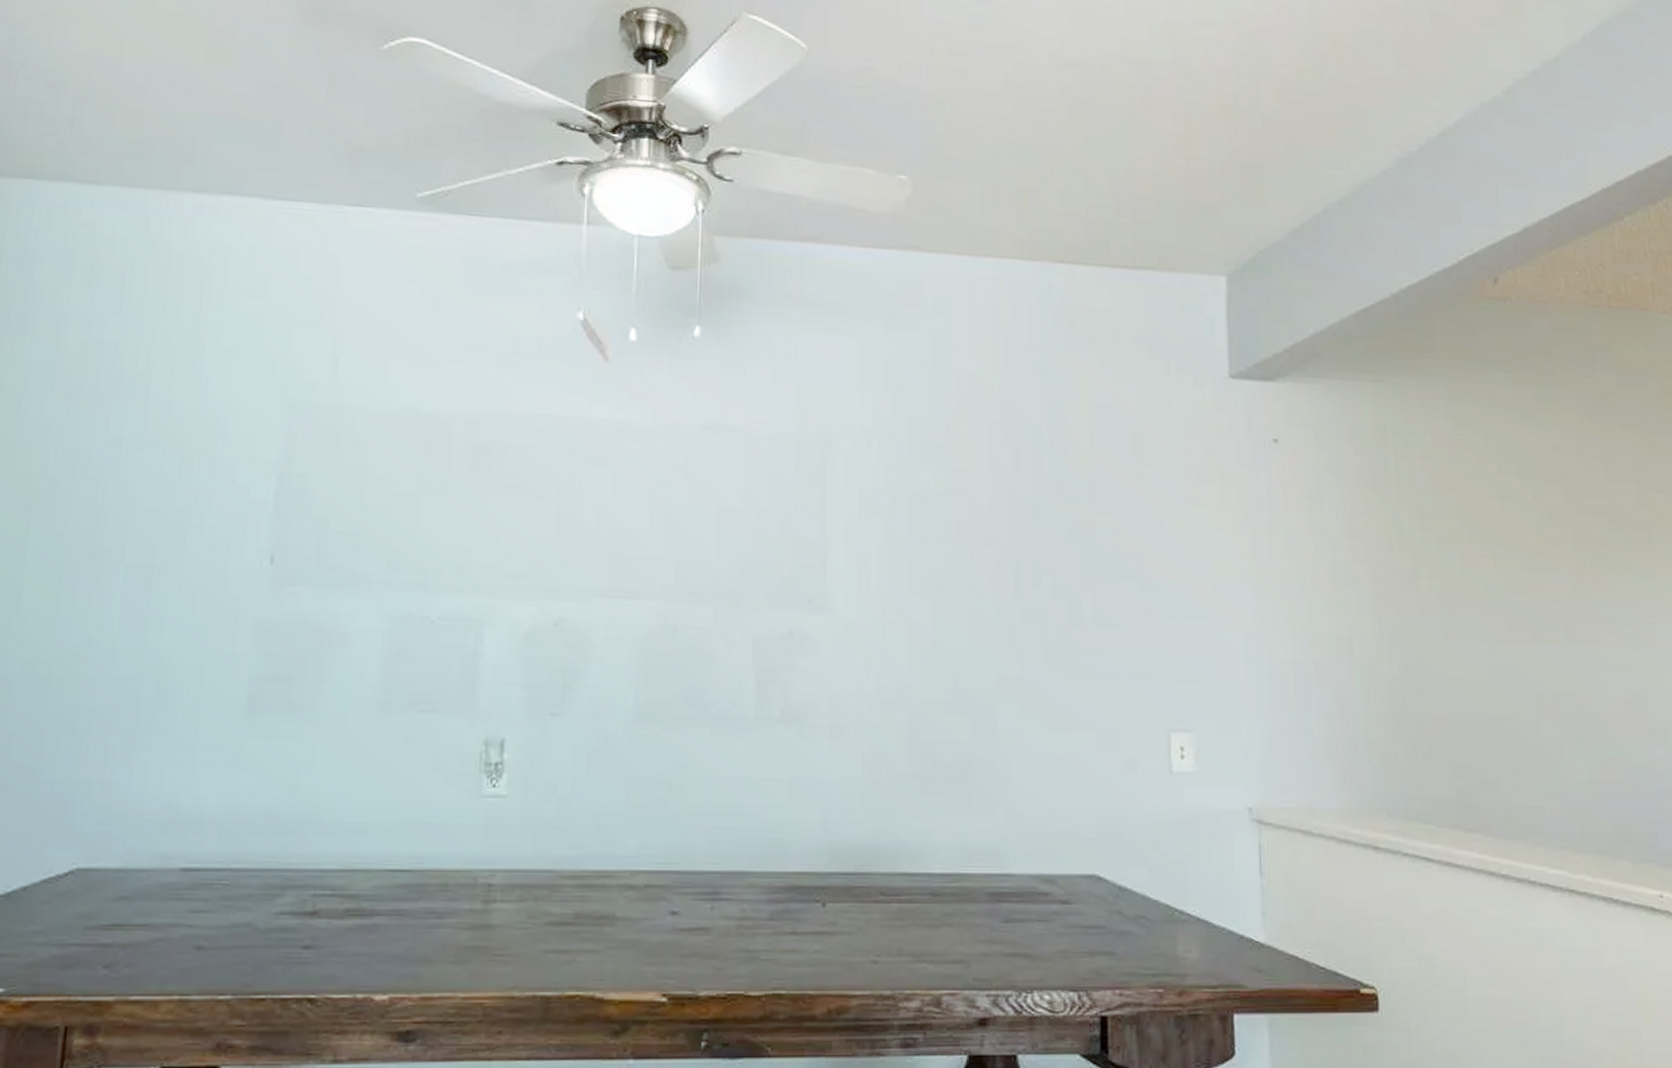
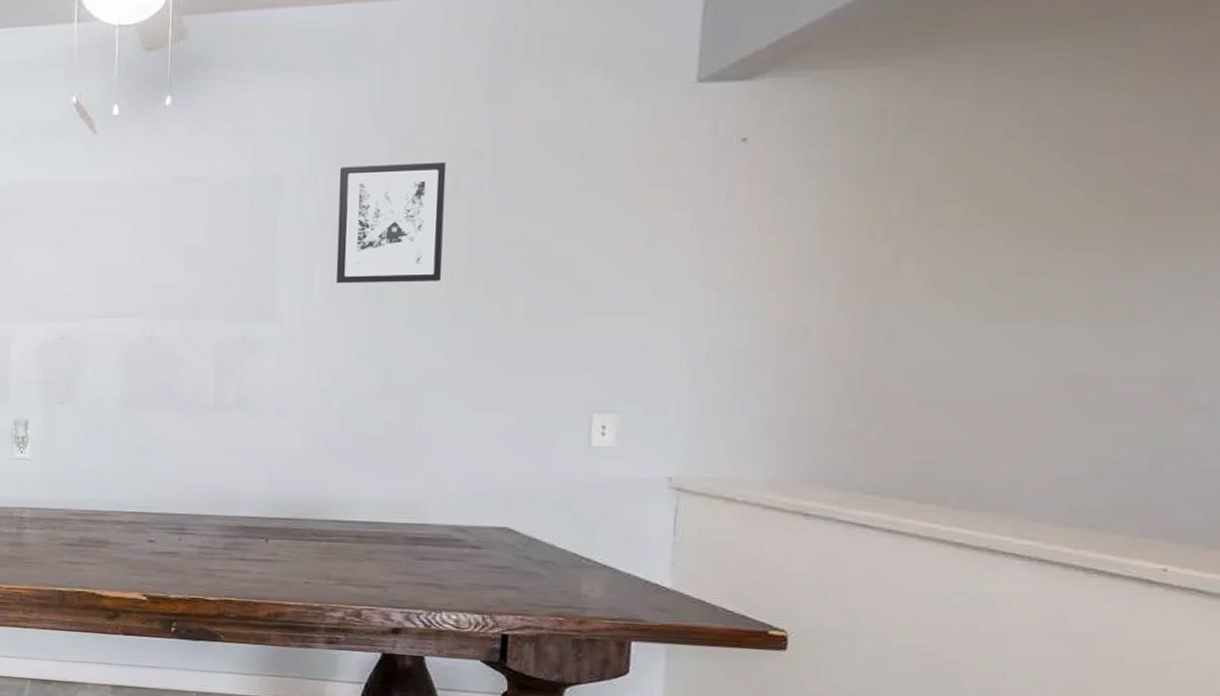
wall art: none [894,430,1008,571] -> present [335,161,447,284]

